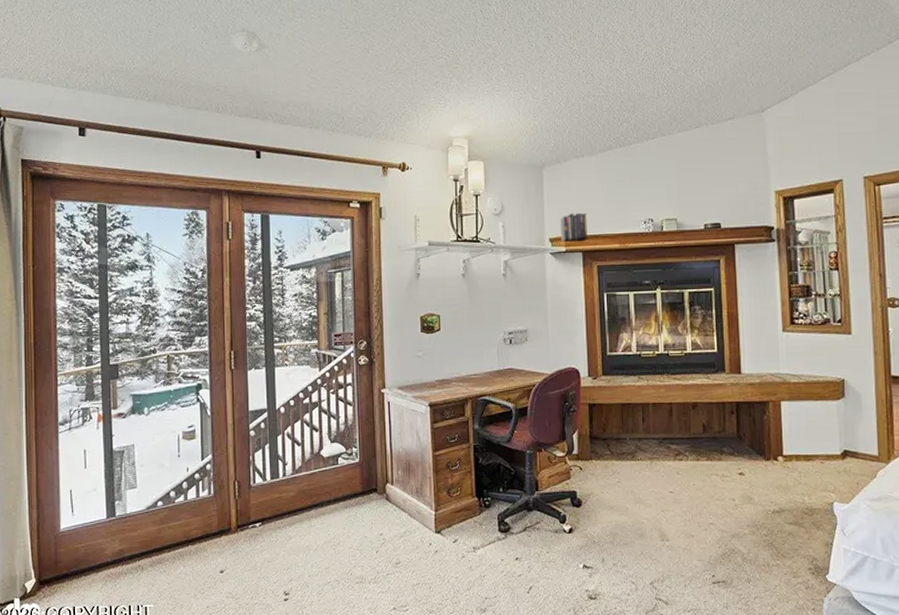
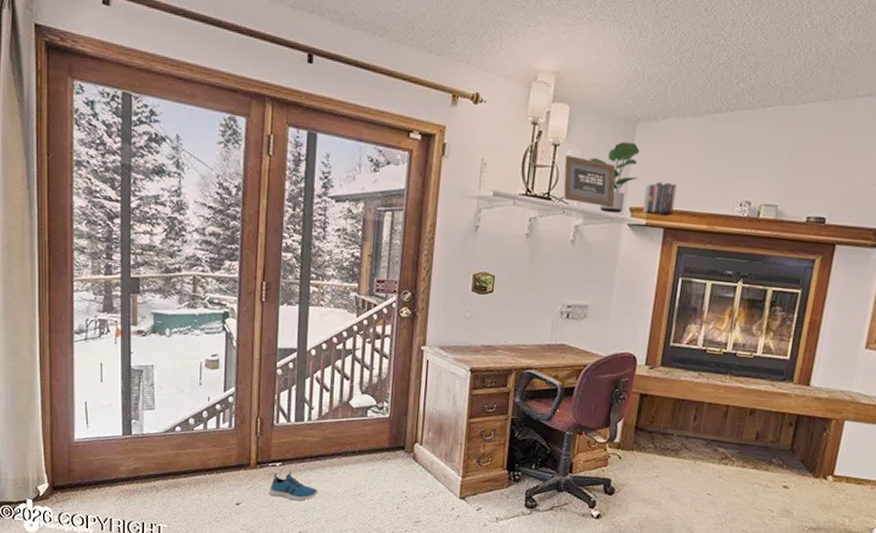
athletic shoe: none [251,530,299,560] -> present [269,471,319,501]
picture frame: none [486,202,535,241] -> present [563,155,616,207]
potted plant: none [508,184,552,246] -> present [589,142,640,214]

